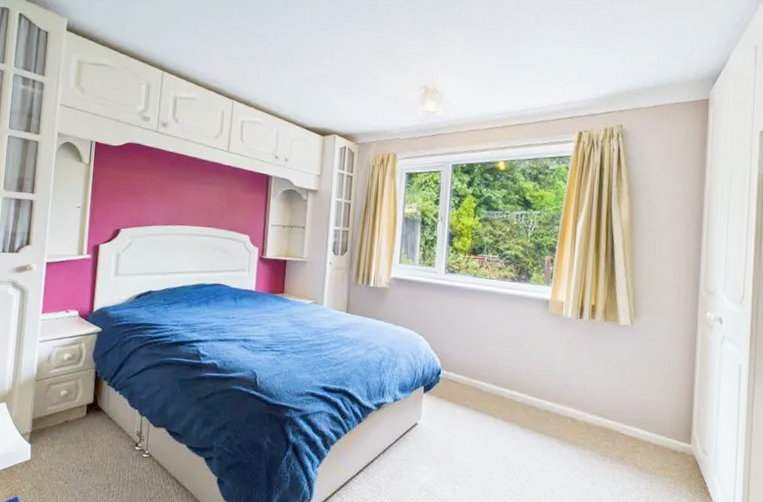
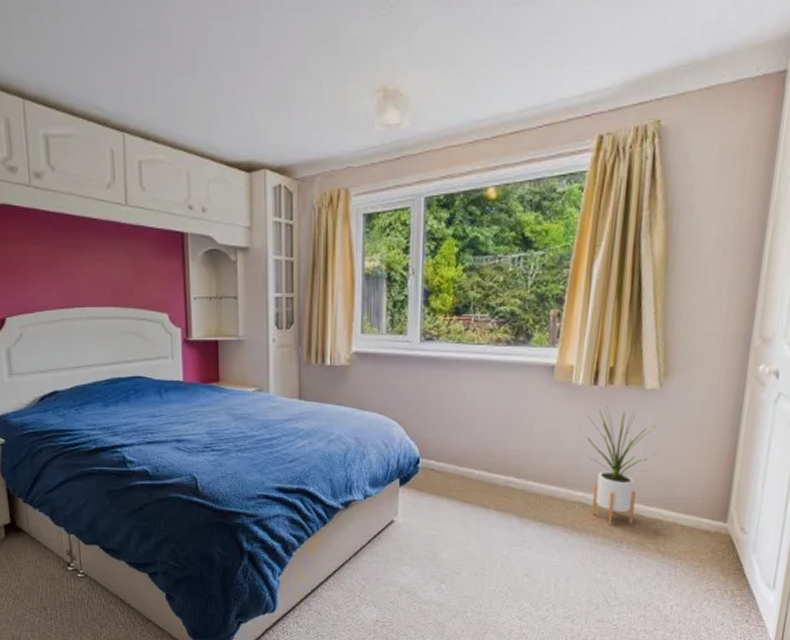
house plant: none [575,337,631,441] -> present [587,406,656,526]

